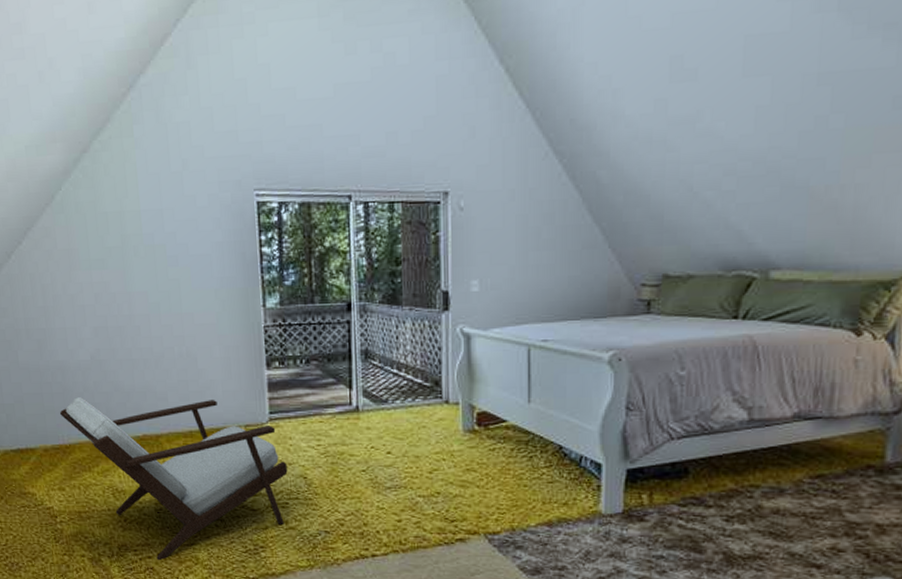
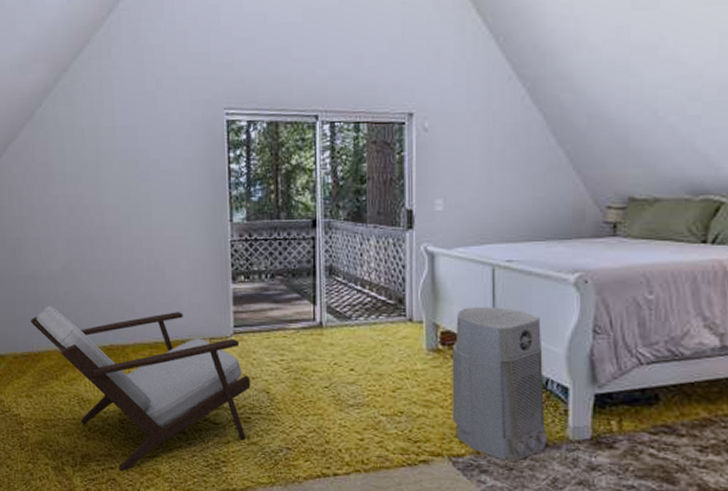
air purifier: none [488,386,581,536] -> present [452,306,547,461]

